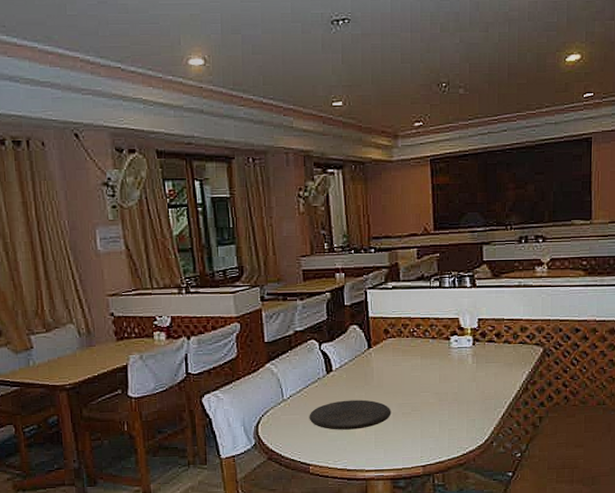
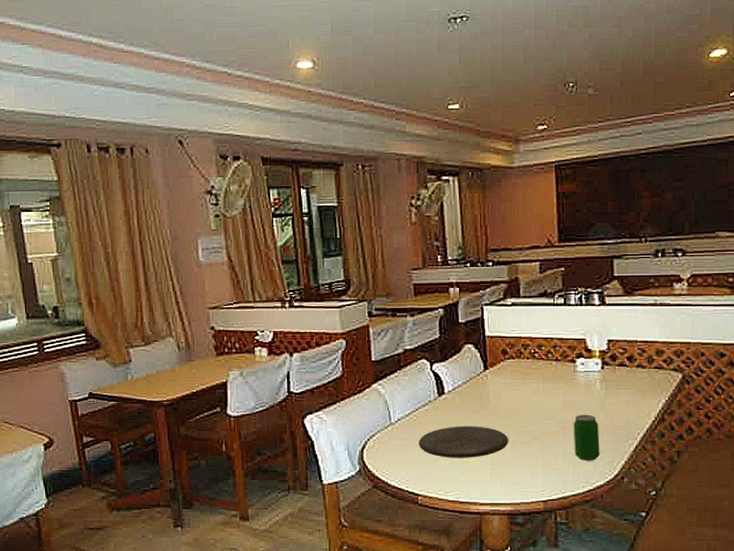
beverage can: none [448,386,472,428] -> present [573,414,600,461]

